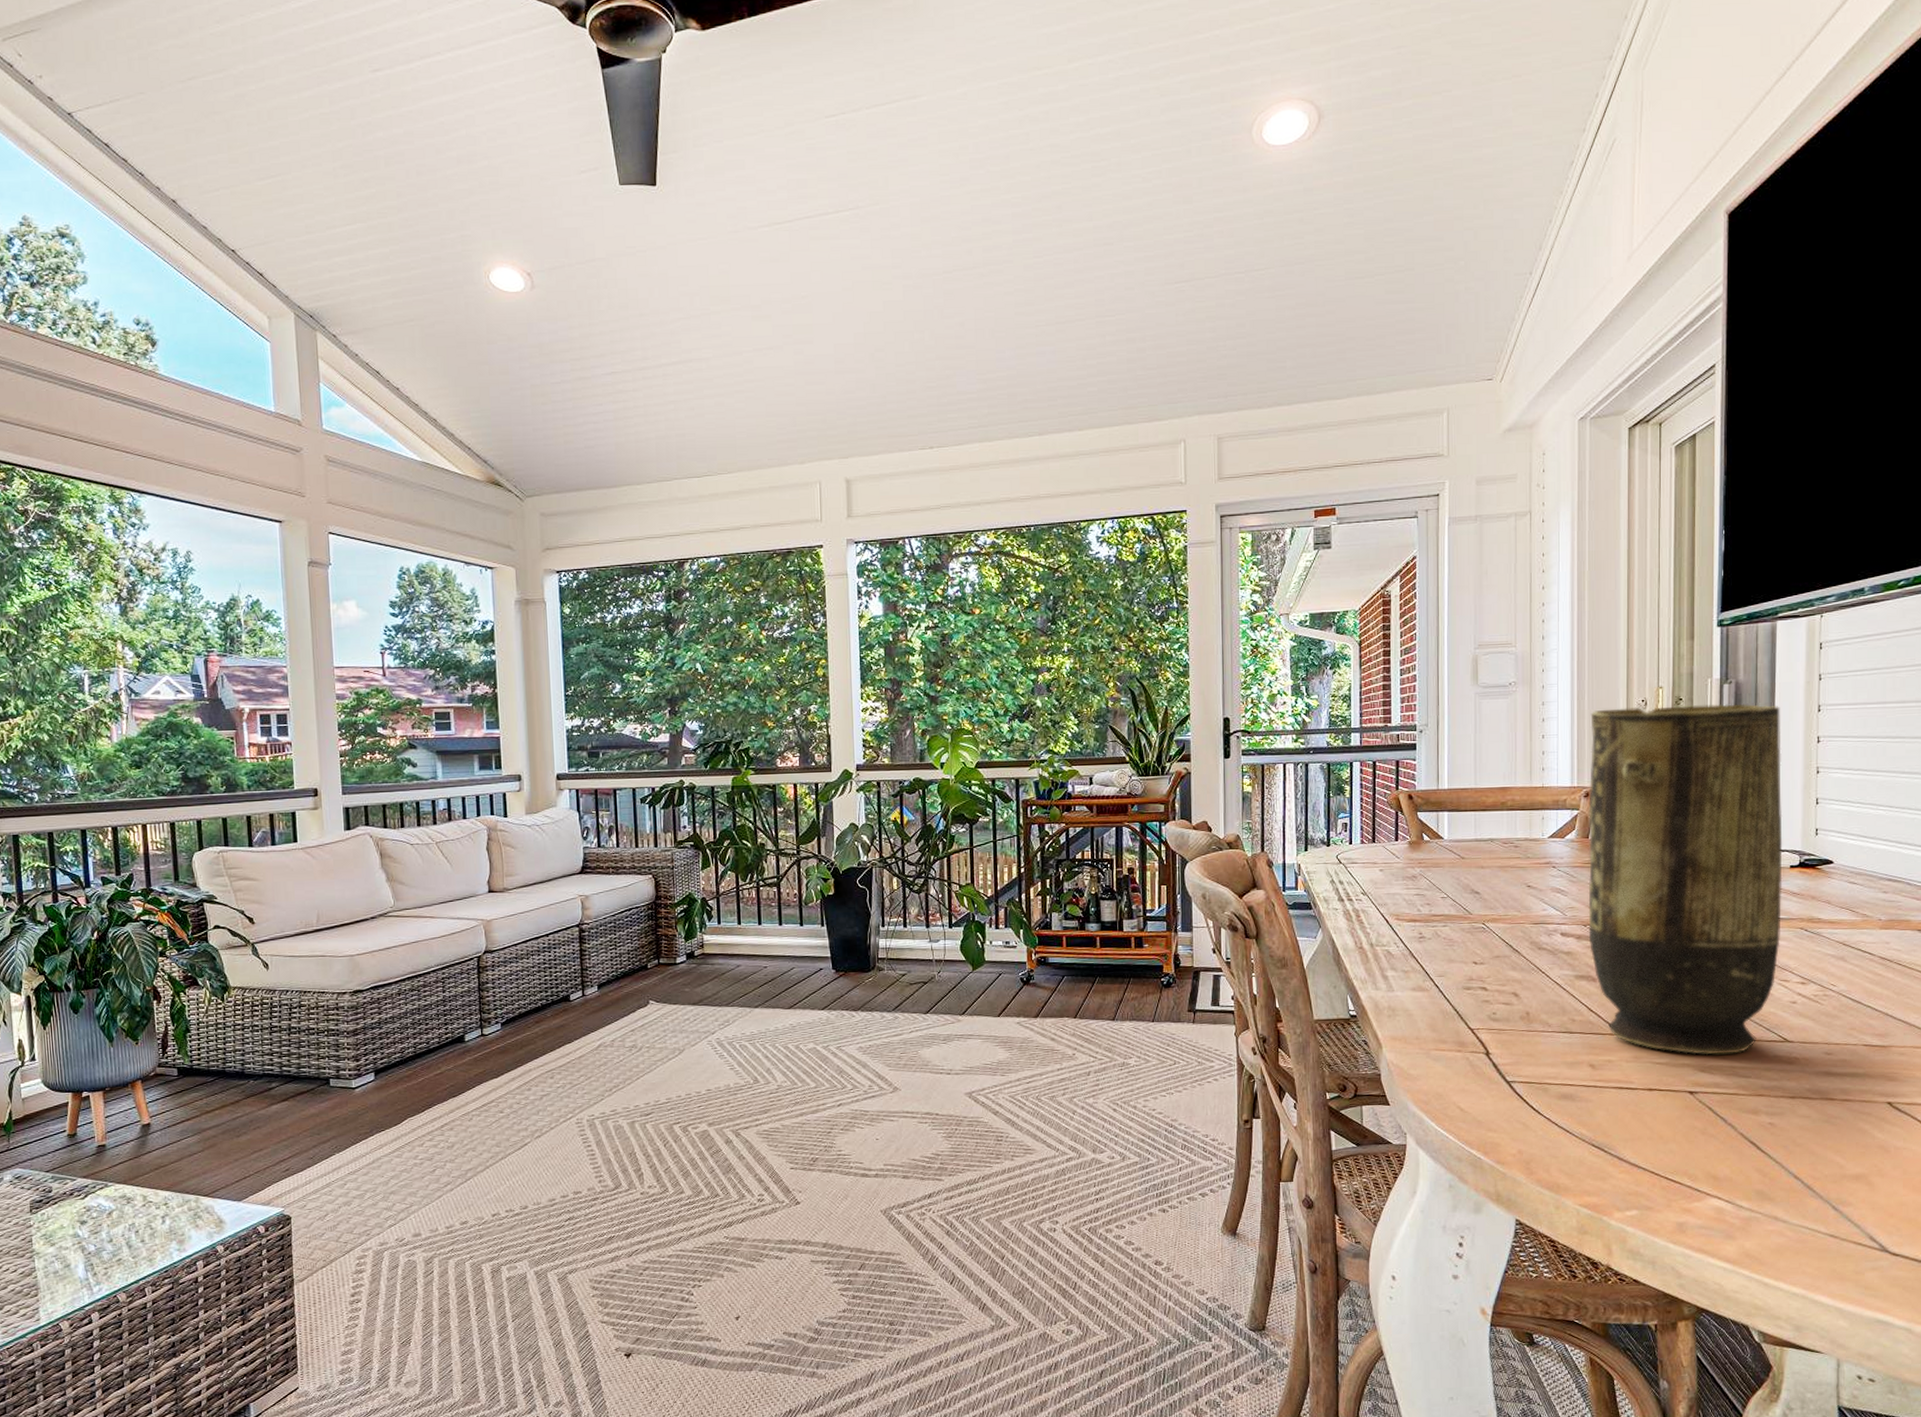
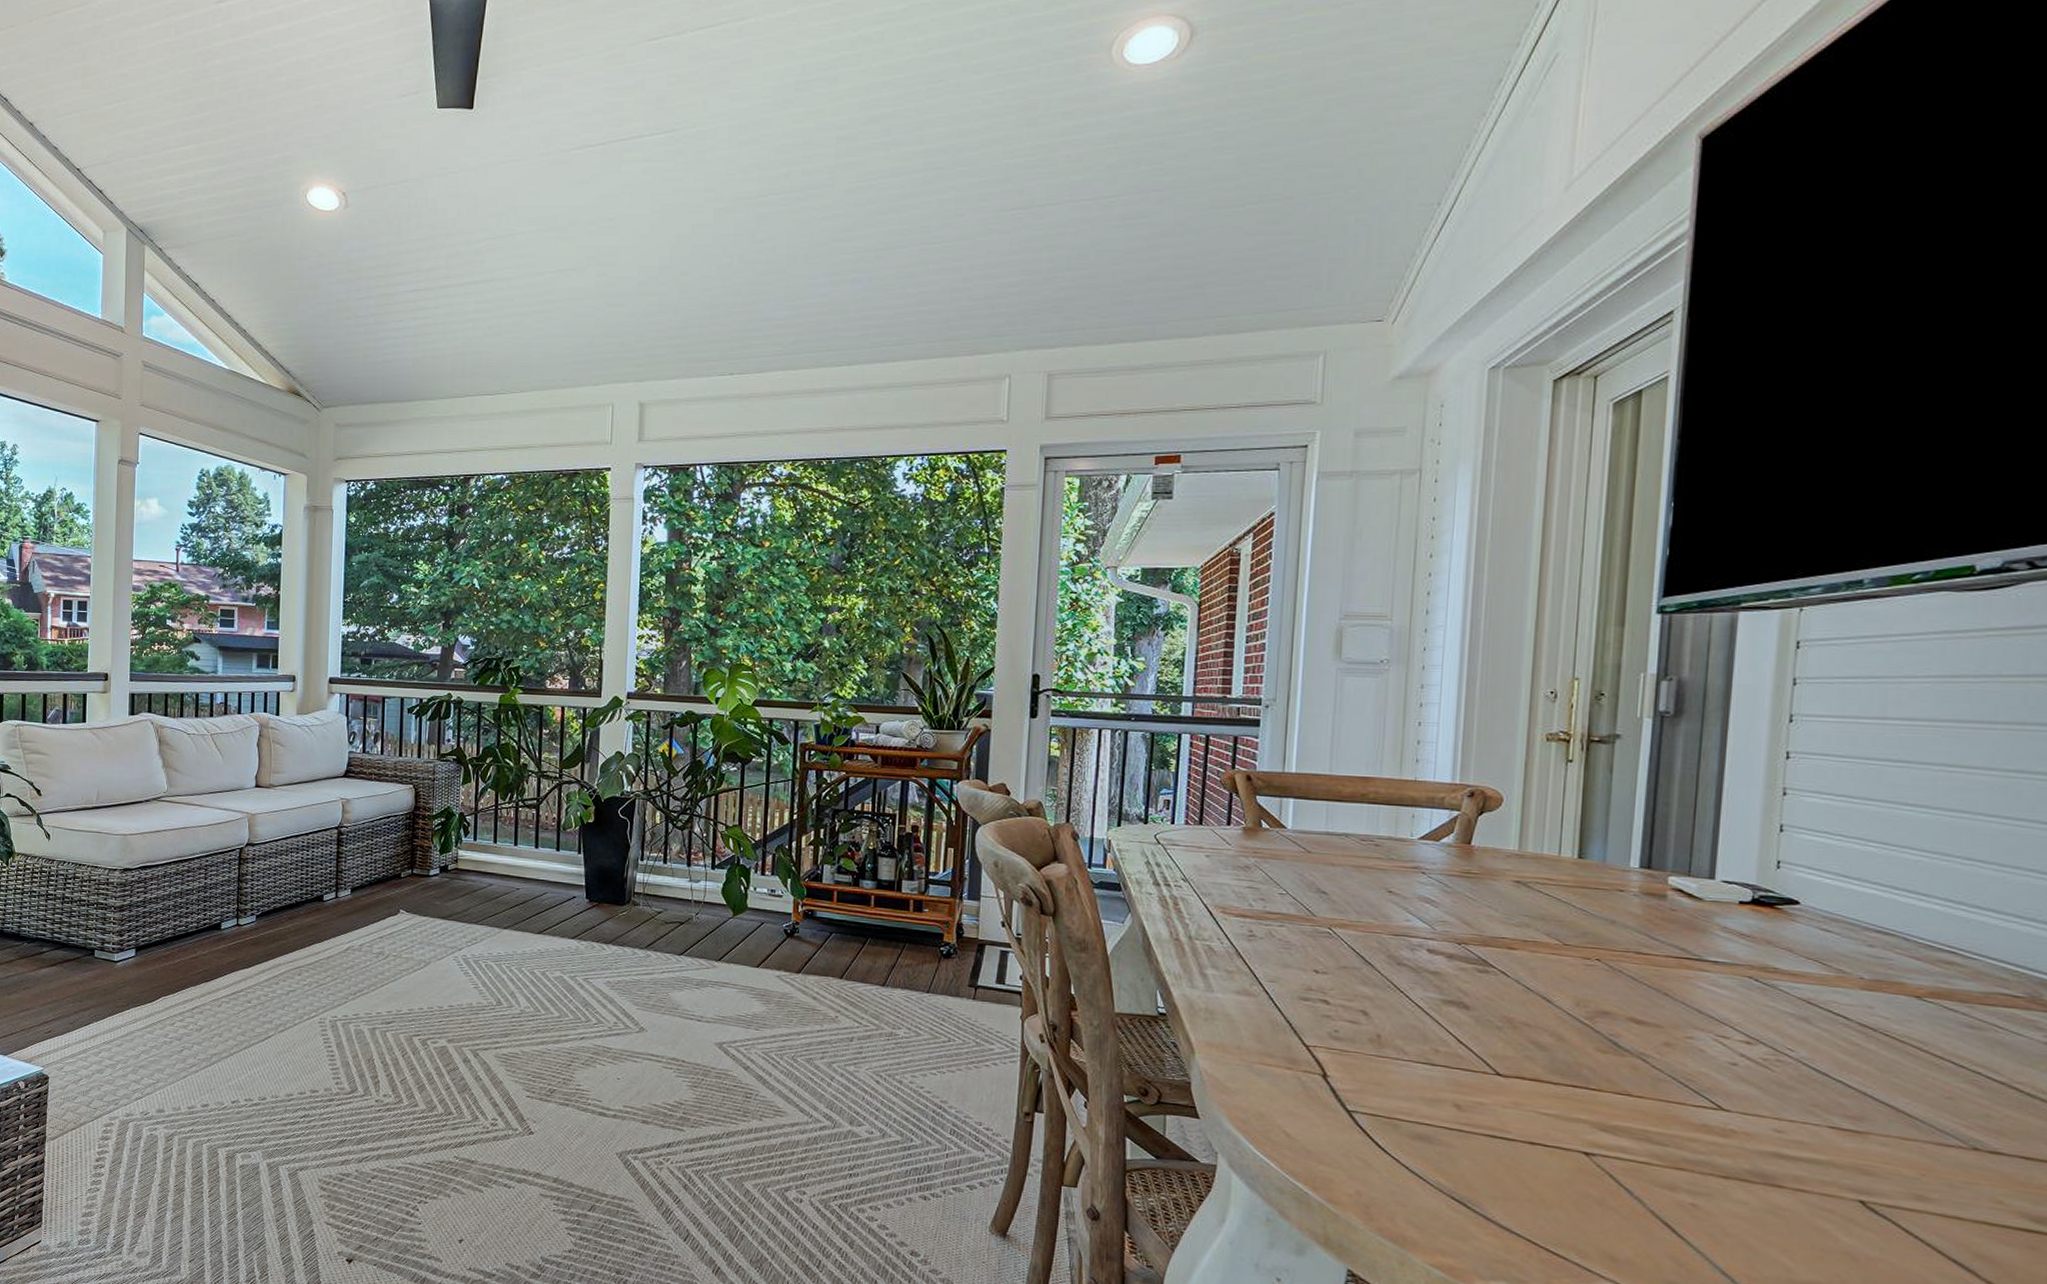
vase: present [1588,704,1783,1055] -> none [1463,698,1737,1116]

